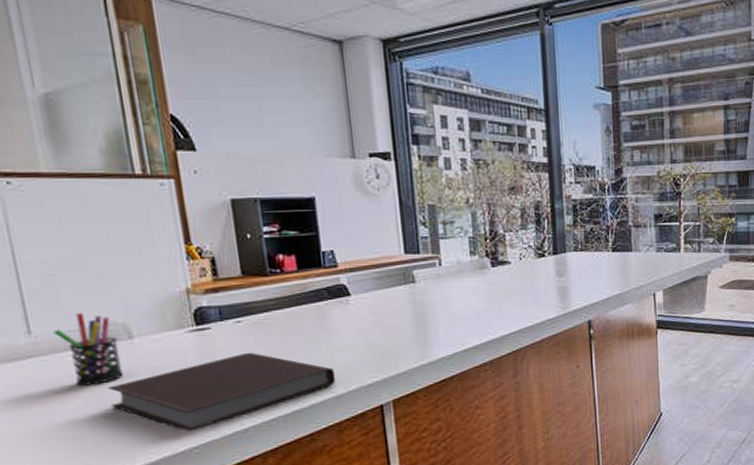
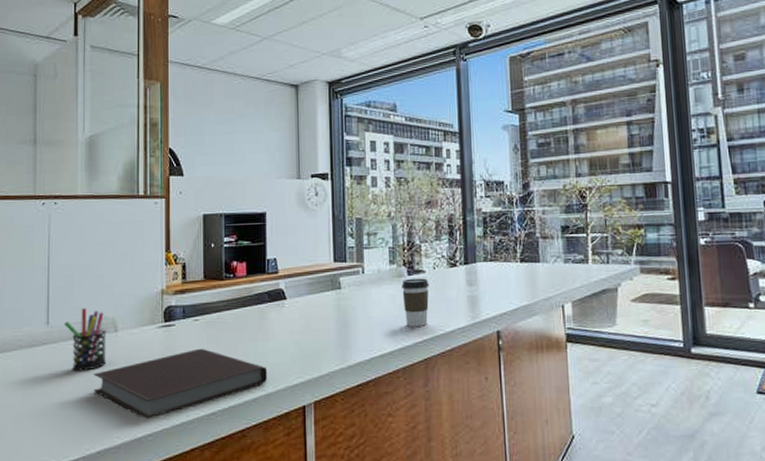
coffee cup: none [485,269,516,320] -> present [402,278,429,327]

